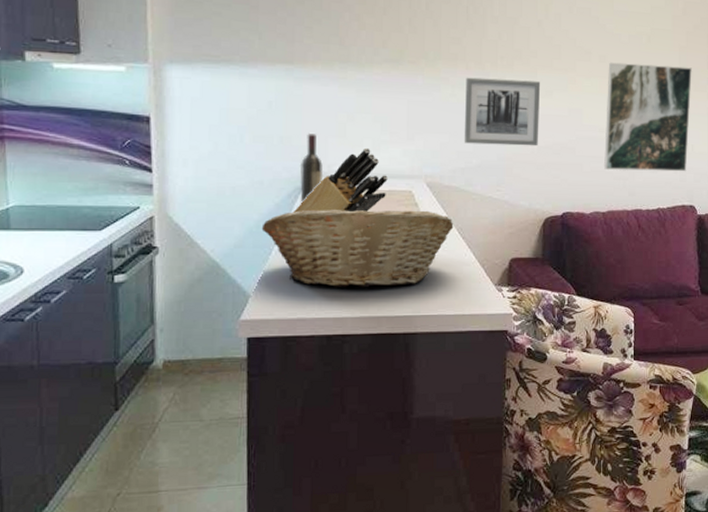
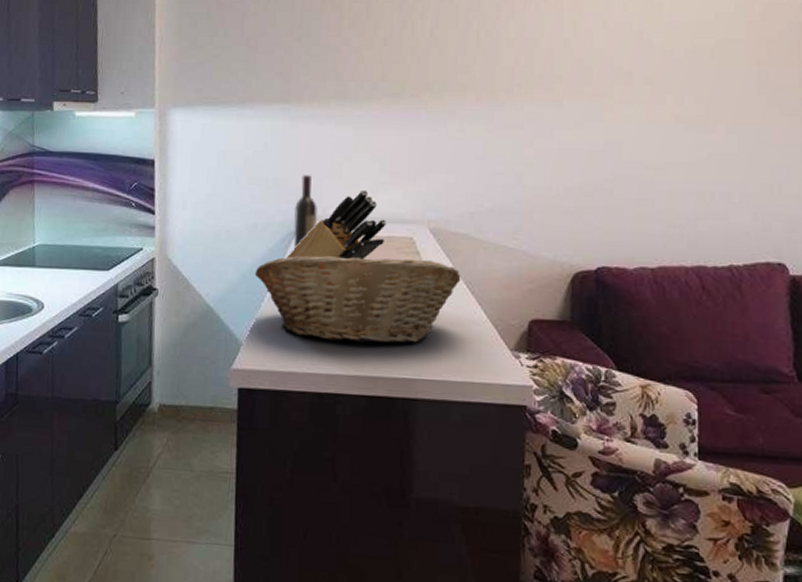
wall art: present [464,77,541,146] -> none [473,109,568,187]
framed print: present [603,62,692,172] -> none [651,84,777,219]

